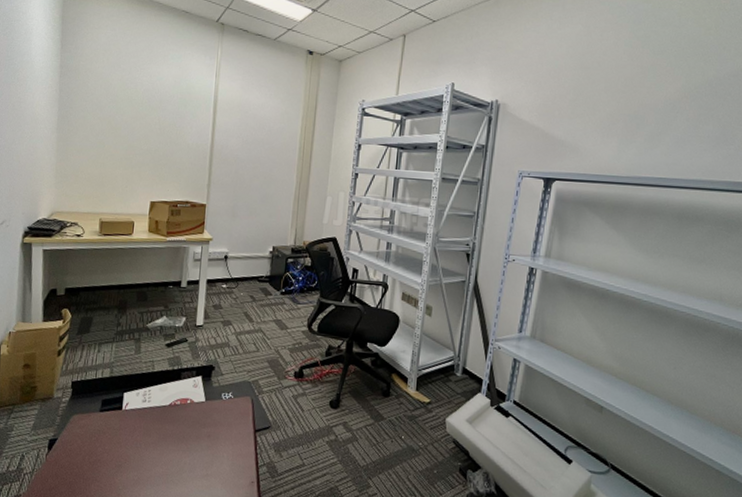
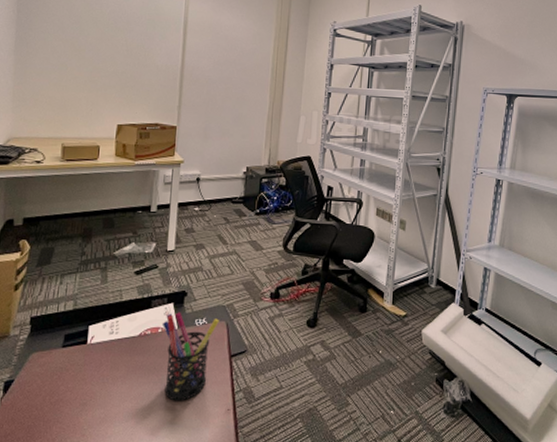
pen holder: none [190,385,245,471] -> present [162,312,219,401]

